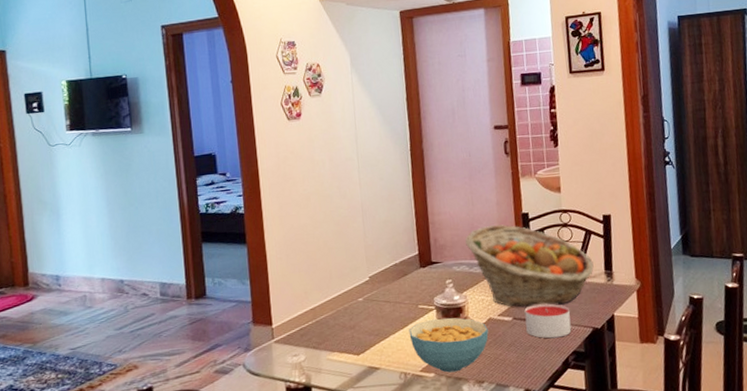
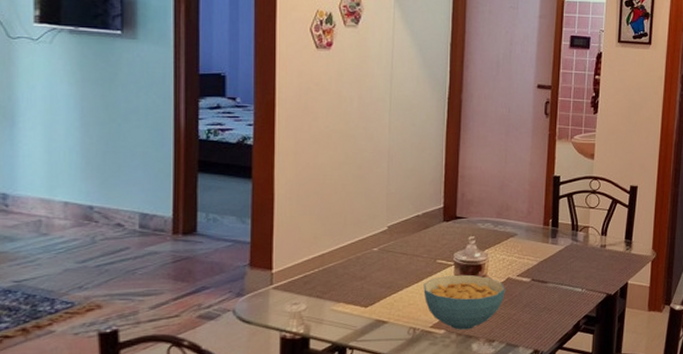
fruit basket: present [465,224,594,307] -> none [494,184,615,270]
candle: present [524,303,572,339] -> none [543,267,587,302]

